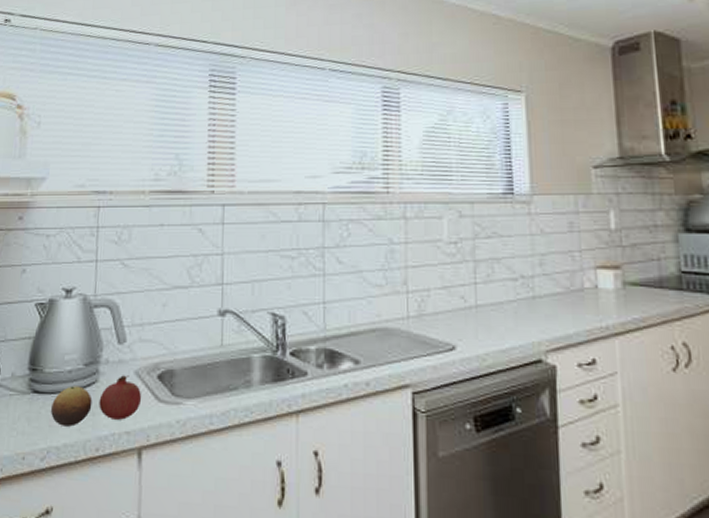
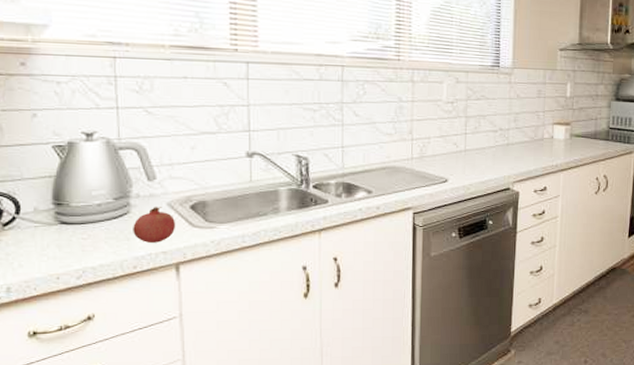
fruit: present [51,386,93,427] -> none [83,217,126,250]

